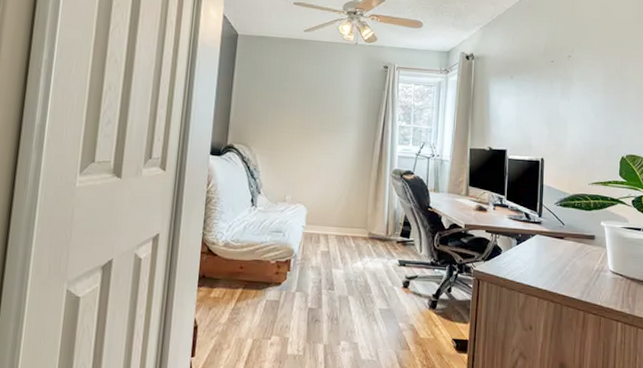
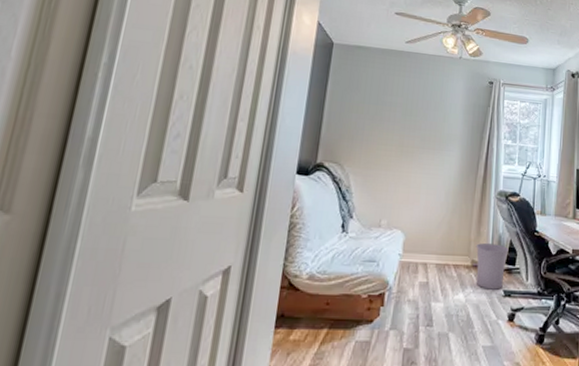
waste bin: none [372,217,403,260] -> present [476,243,509,290]

